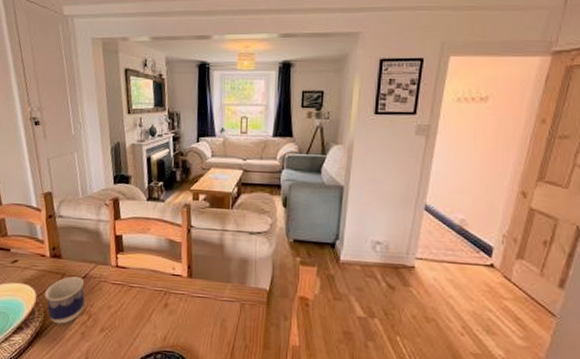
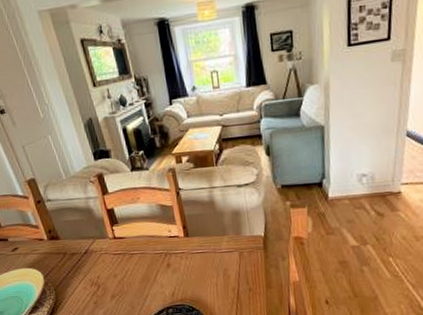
cup: present [45,276,85,324] -> none [51,253,92,298]

